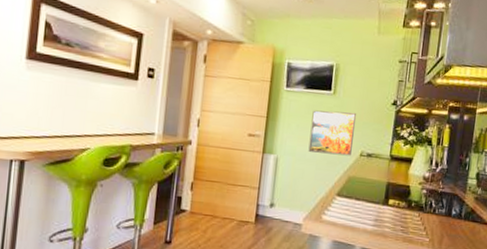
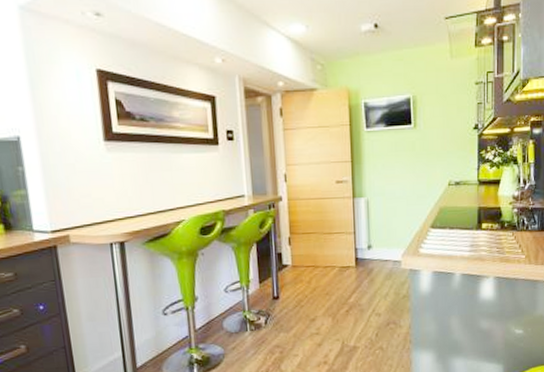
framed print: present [308,110,356,156] -> none [396,143,439,189]

